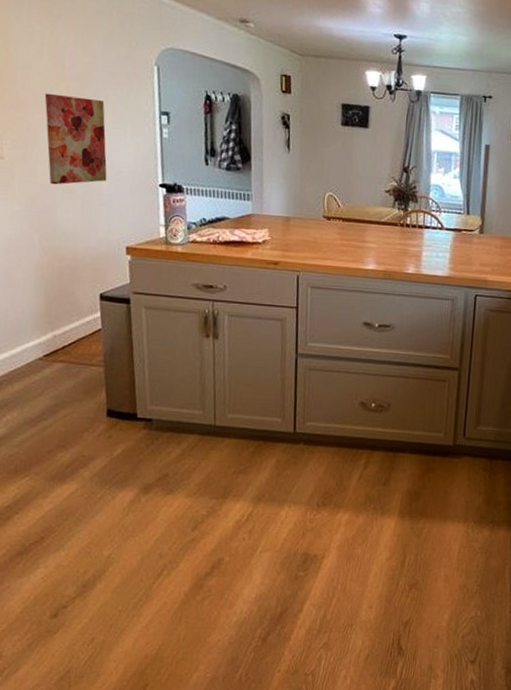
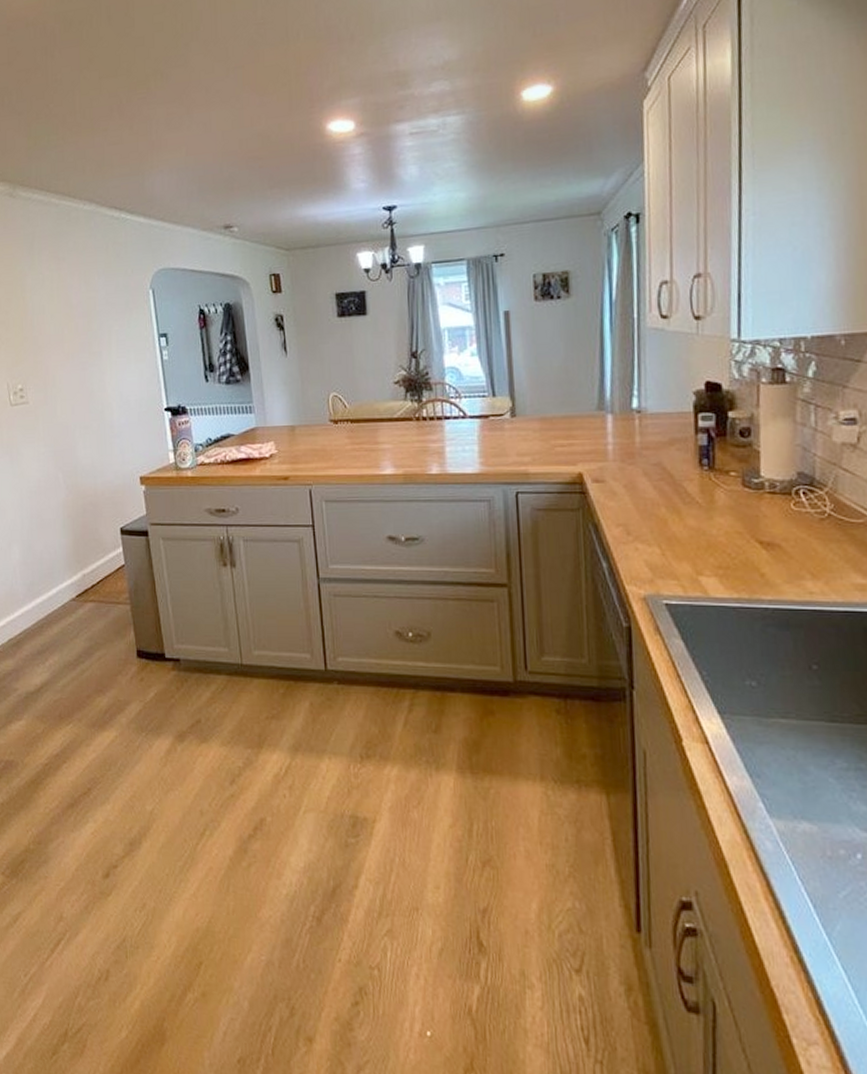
wall art: present [44,93,107,185] -> none [58,332,117,423]

